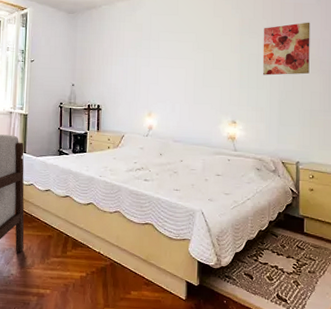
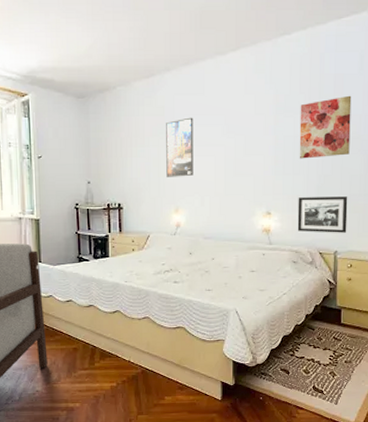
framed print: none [142,34,168,85] -> present [166,117,193,177]
picture frame: none [261,109,309,145] -> present [297,196,348,233]

